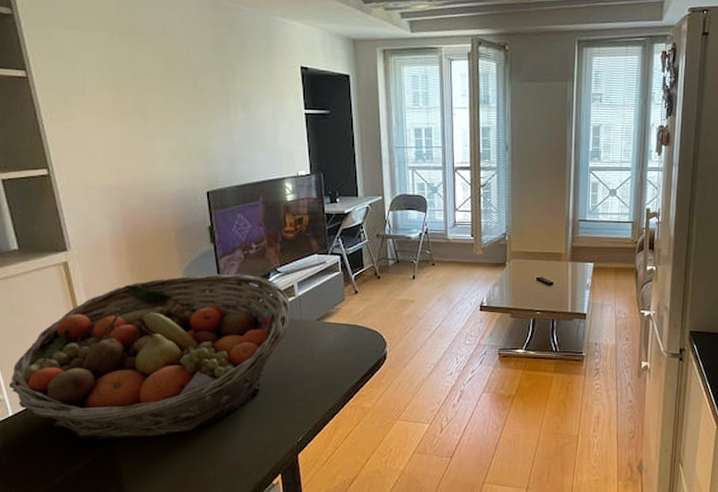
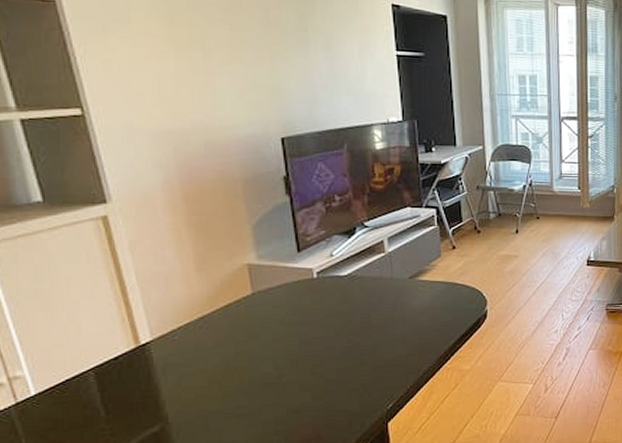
fruit basket: present [9,274,291,440] -> none [31,229,380,419]

